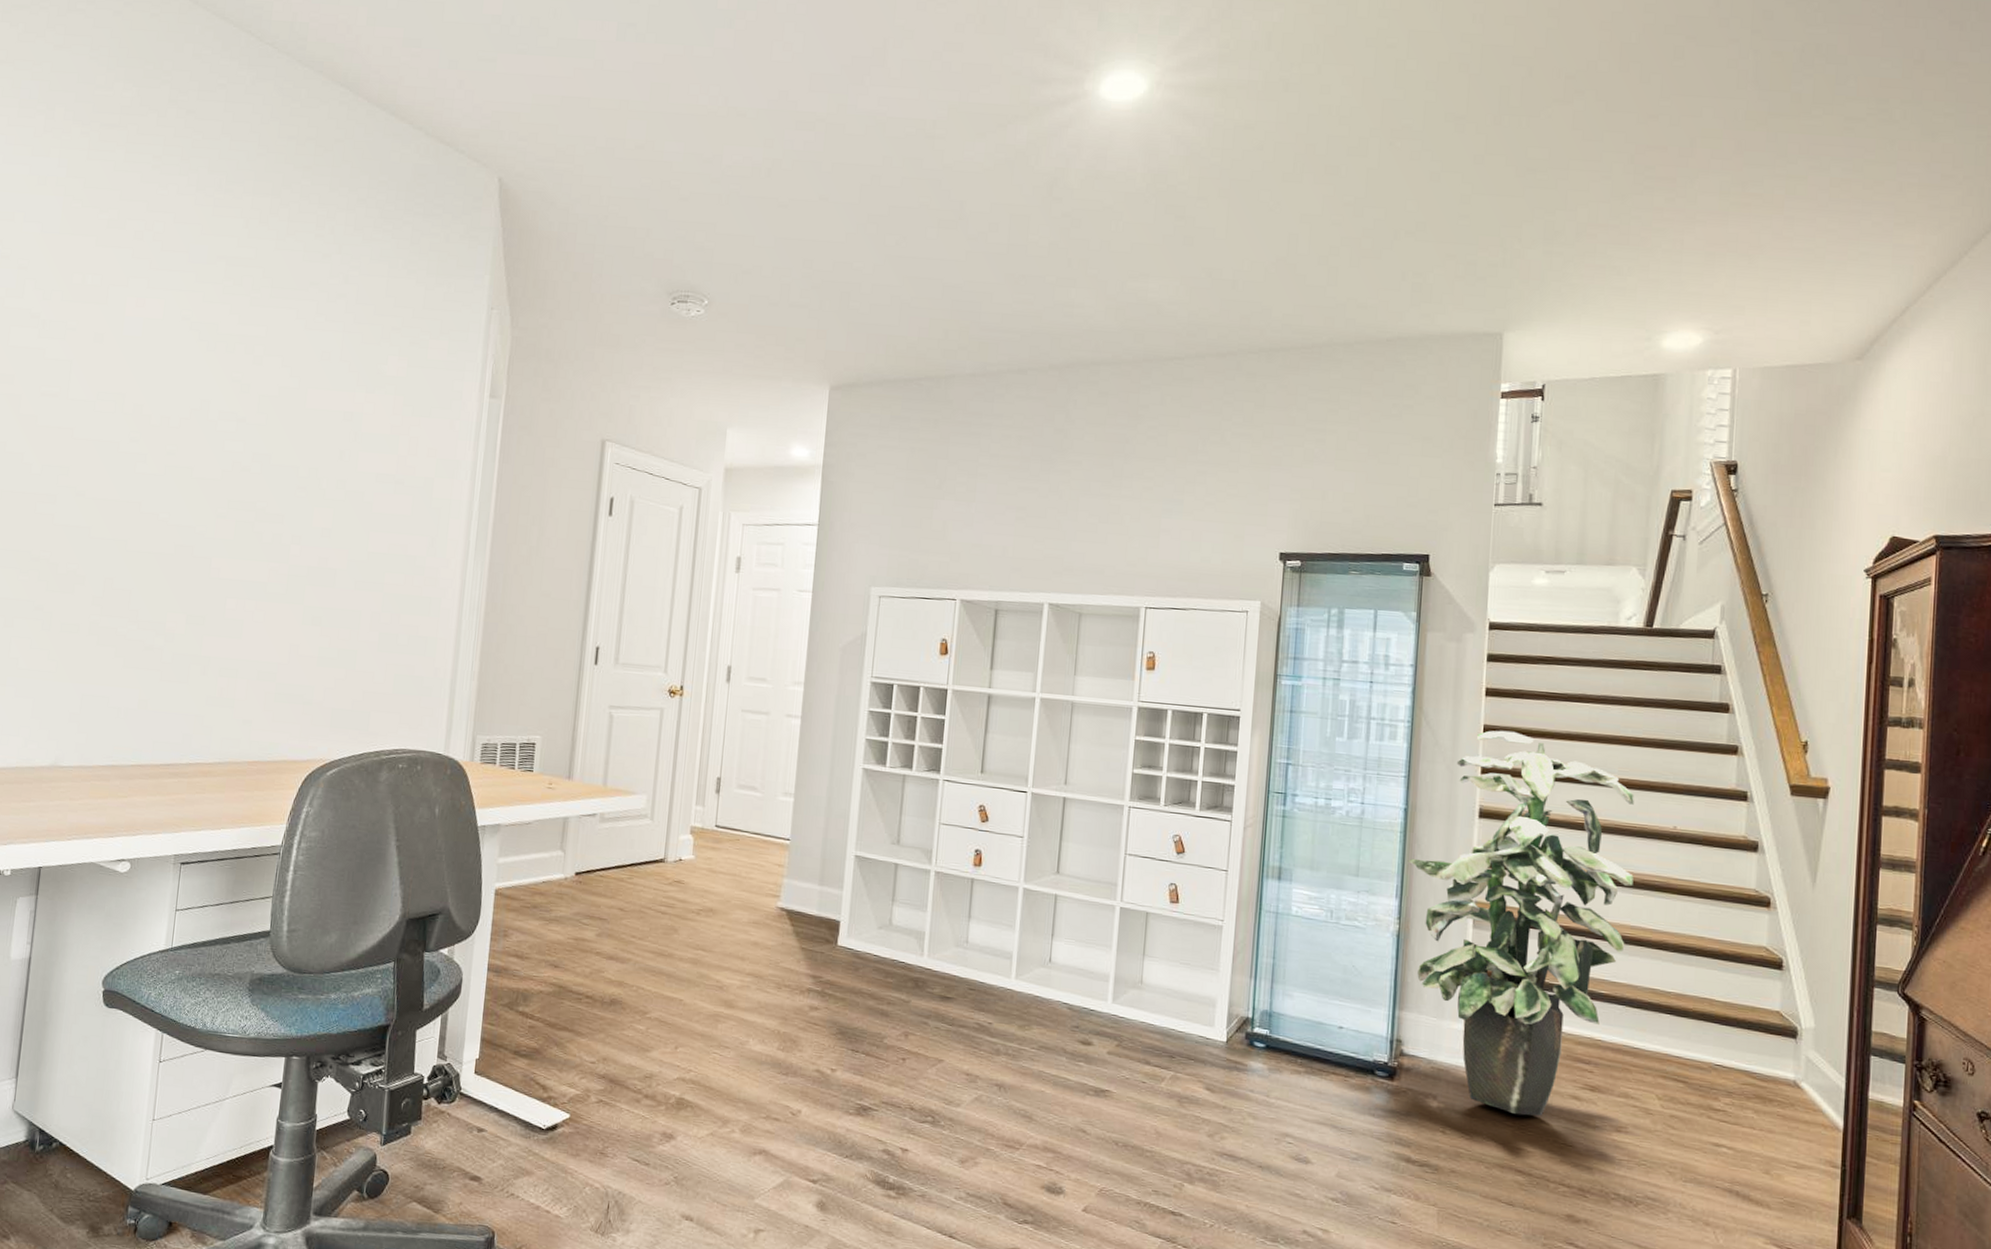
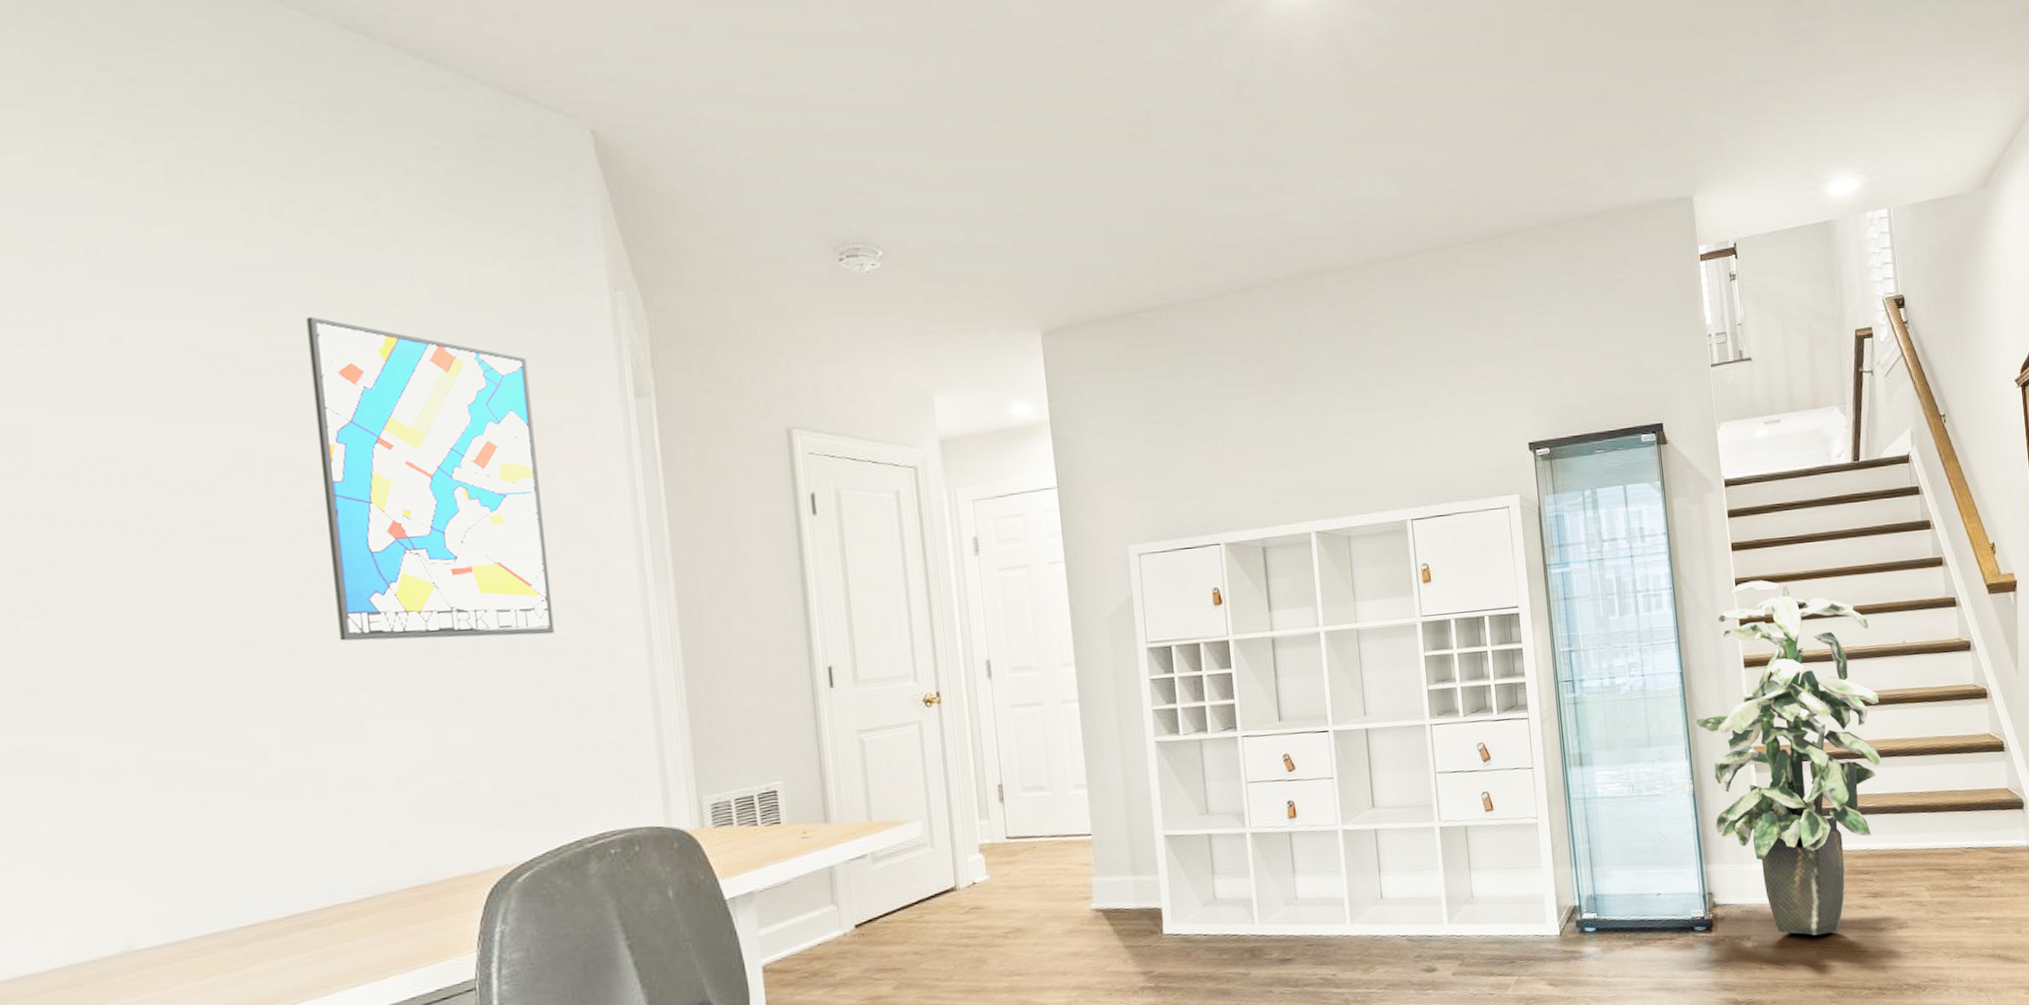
wall art: none [241,303,415,580] -> present [306,316,555,641]

